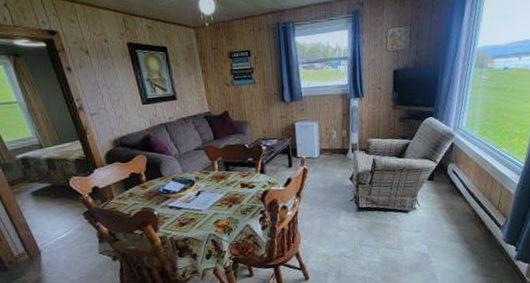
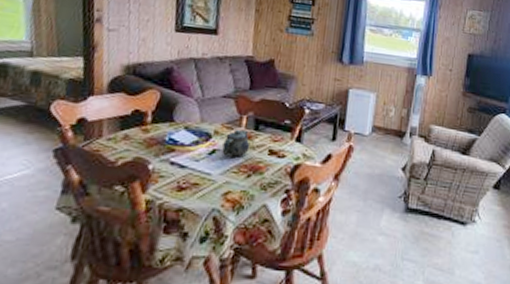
teapot: none [204,172,226,195] -> present [222,129,251,158]

